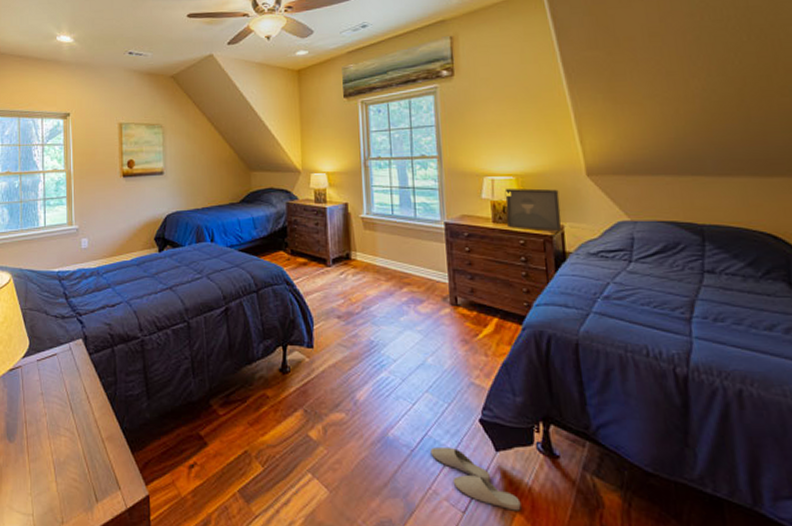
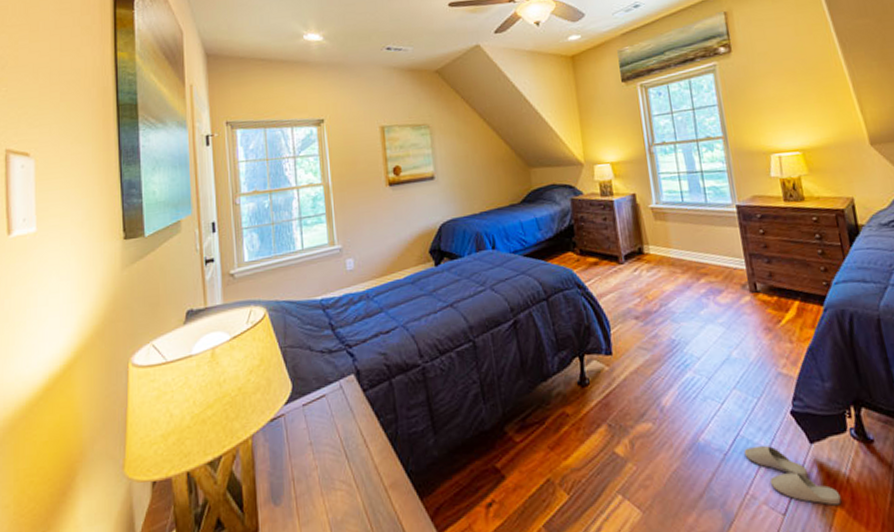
picture frame: present [504,188,563,232] -> none [792,161,853,205]

